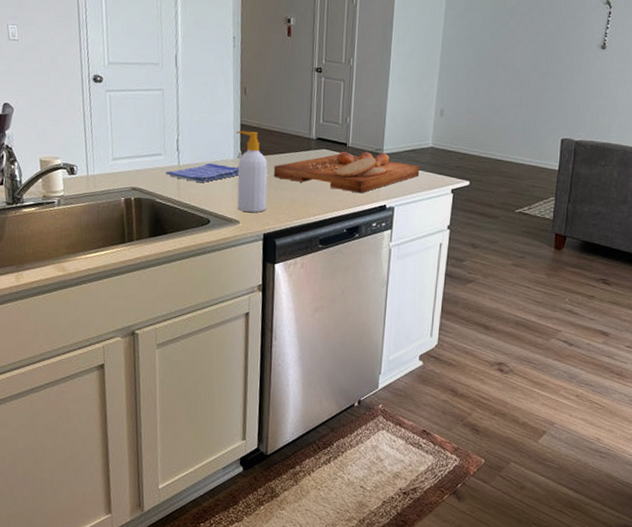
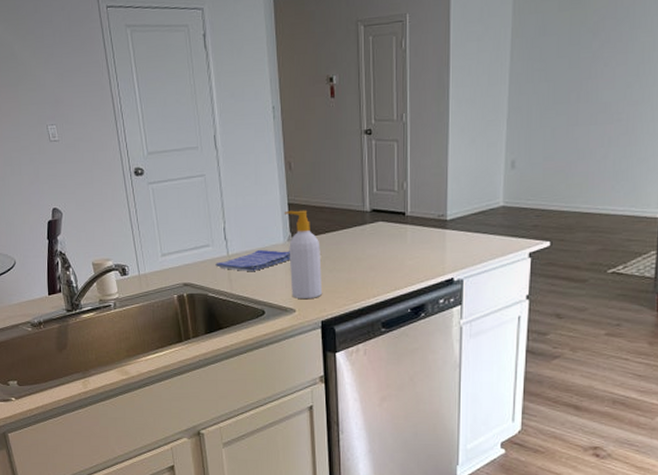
cutting board: present [273,151,420,194] -> none [327,218,491,268]

